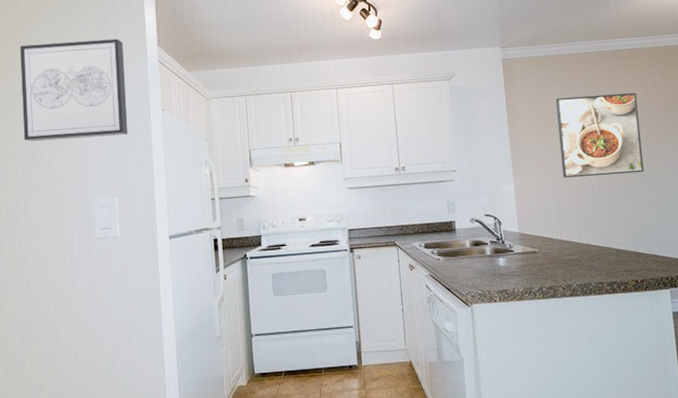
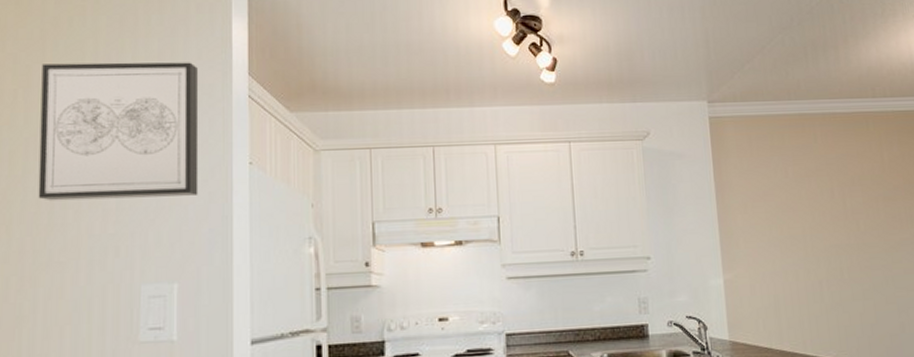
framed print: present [555,92,644,178] -> none [774,165,881,270]

